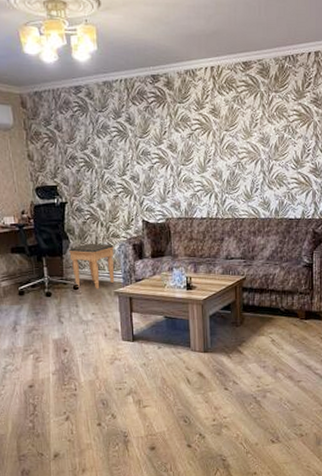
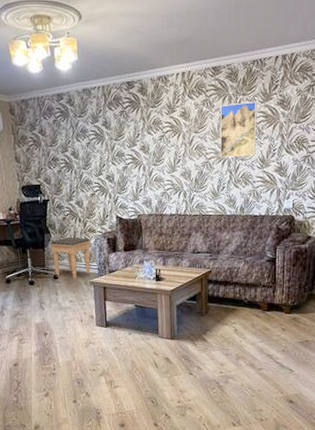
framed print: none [252,98,290,158] -> present [219,101,257,158]

